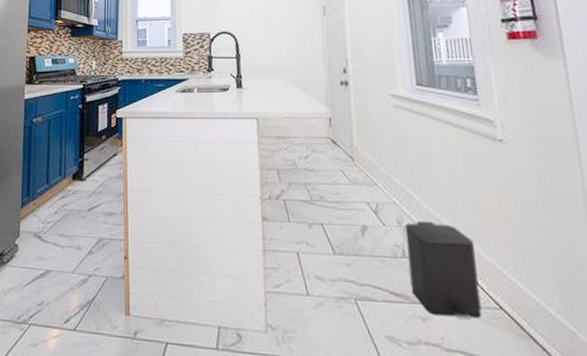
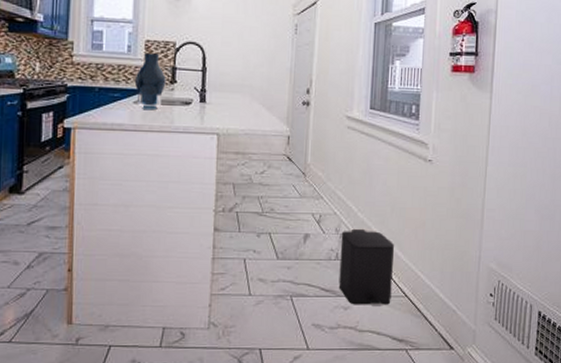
vase: none [175,45,204,98] -> present [134,53,166,111]

